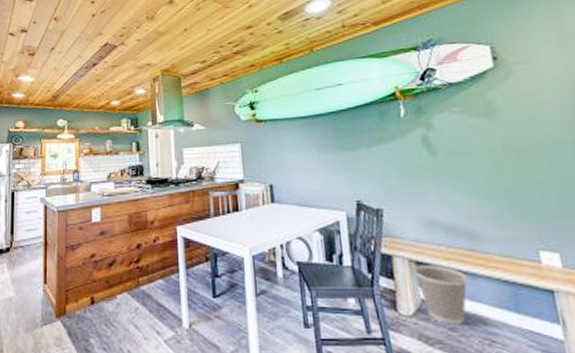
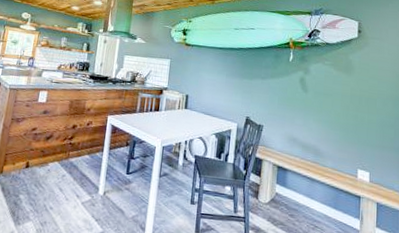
wastebasket: present [413,265,468,324] -> none [275,169,309,213]

